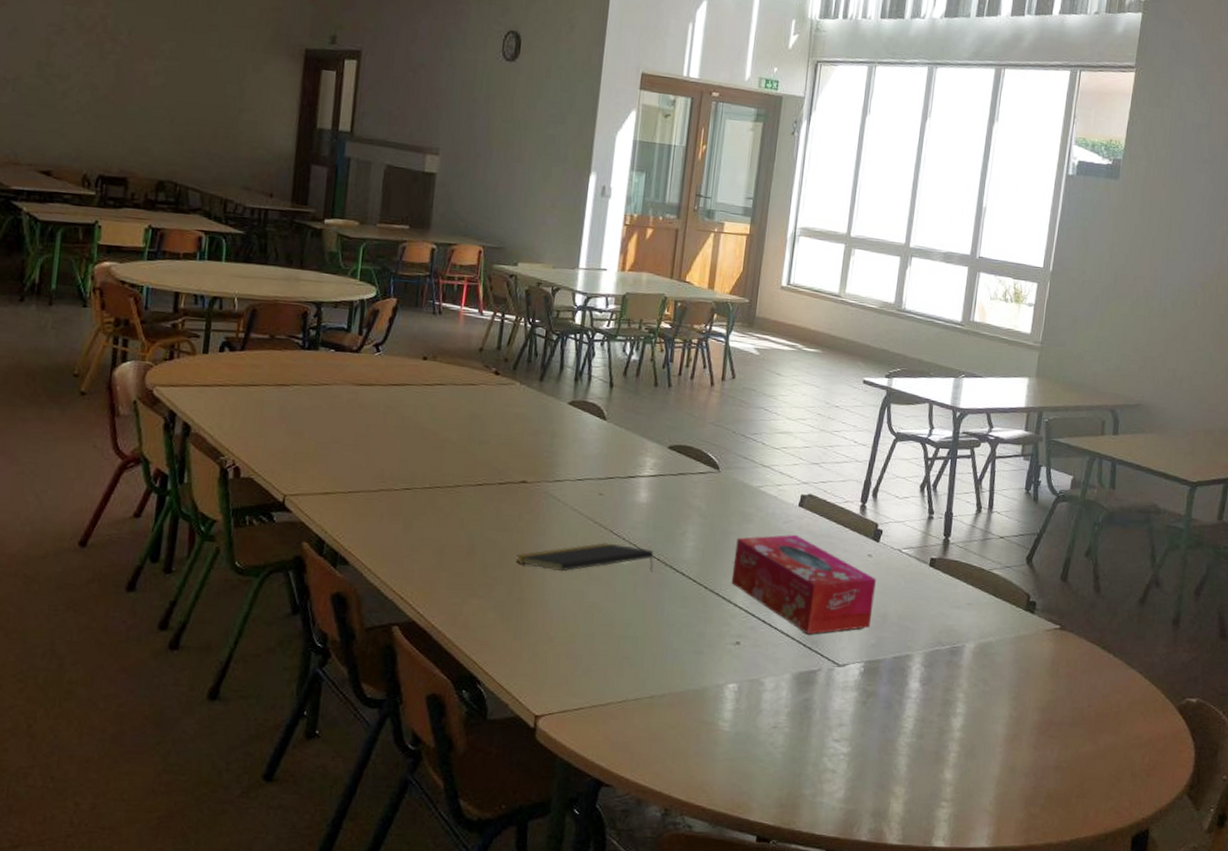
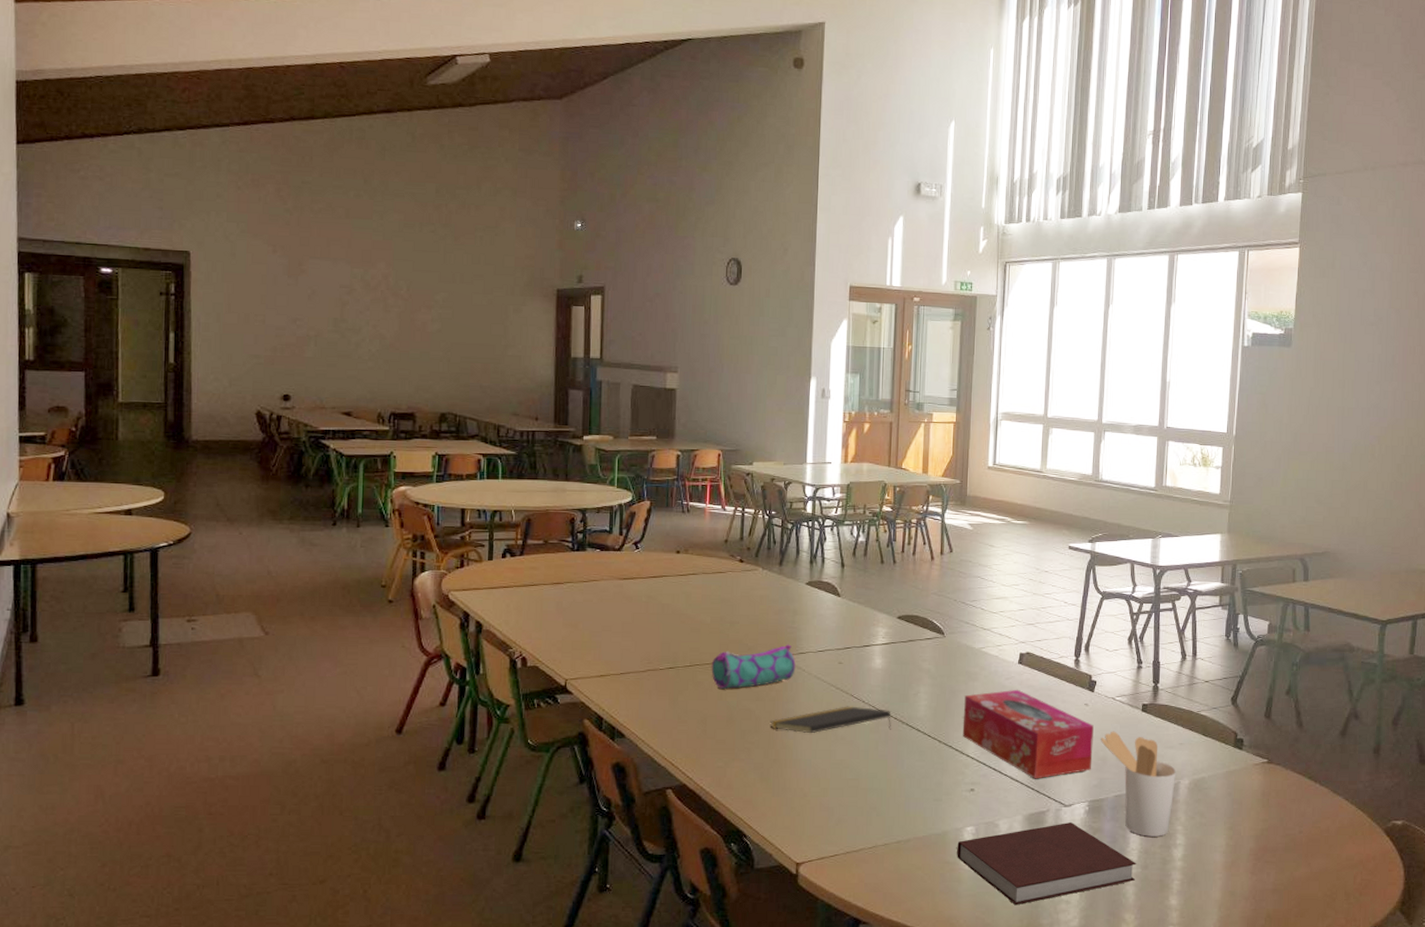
pencil case: none [453,470,551,517] -> present [711,644,796,689]
notebook: none [715,683,912,773] -> present [957,821,1136,906]
utensil holder: none [882,586,962,704] -> present [1100,731,1177,837]

